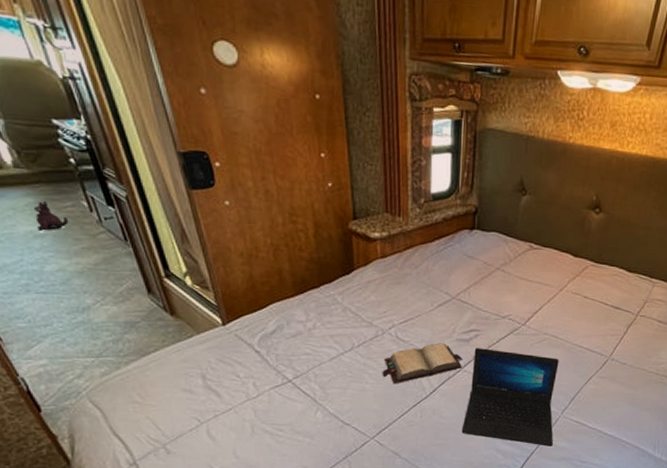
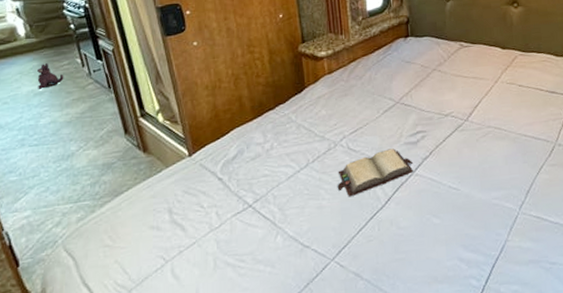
laptop: present [461,348,559,447] -> none [421,148,517,249]

